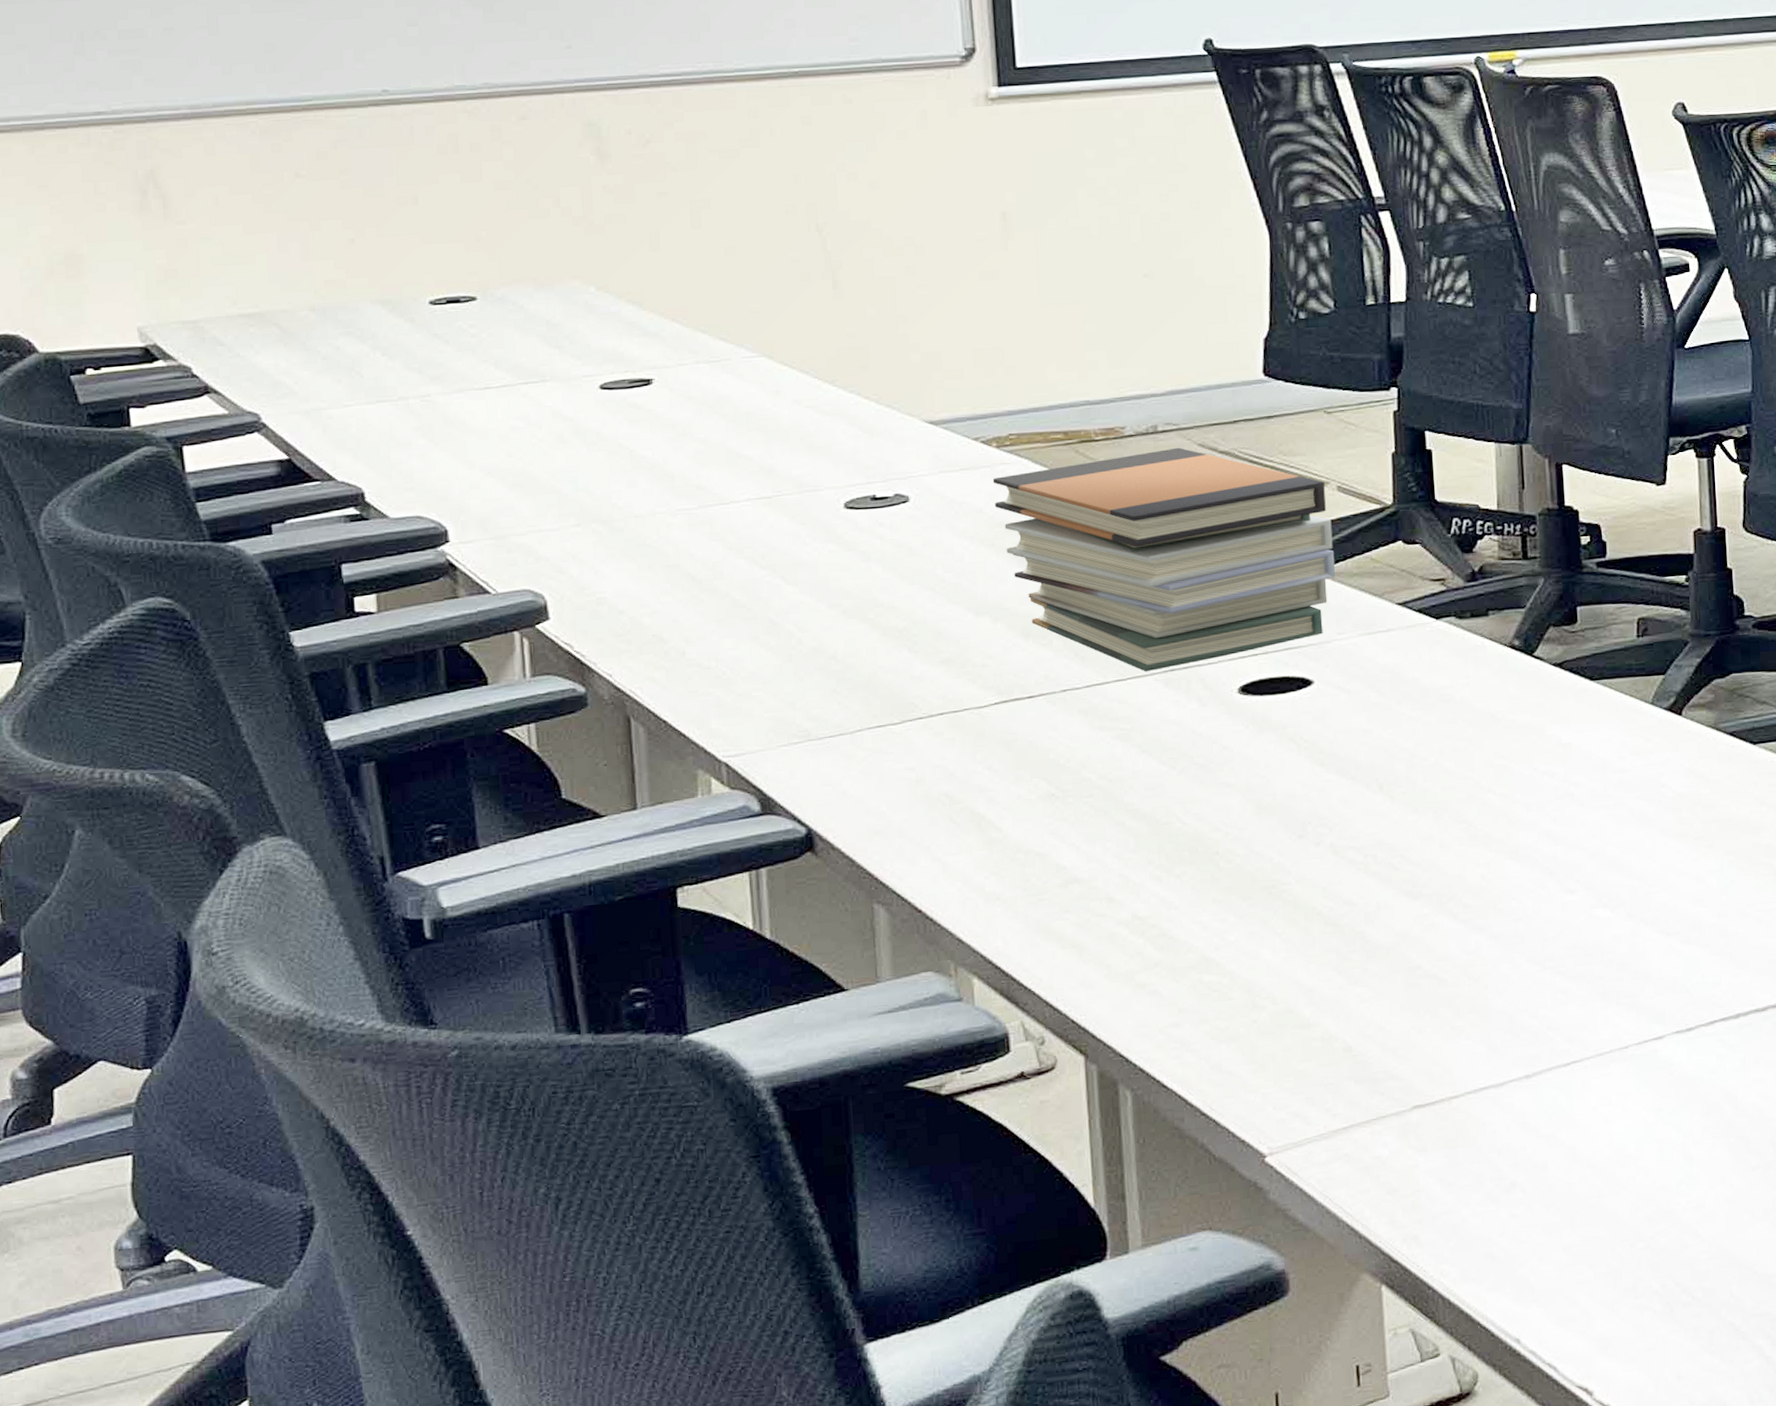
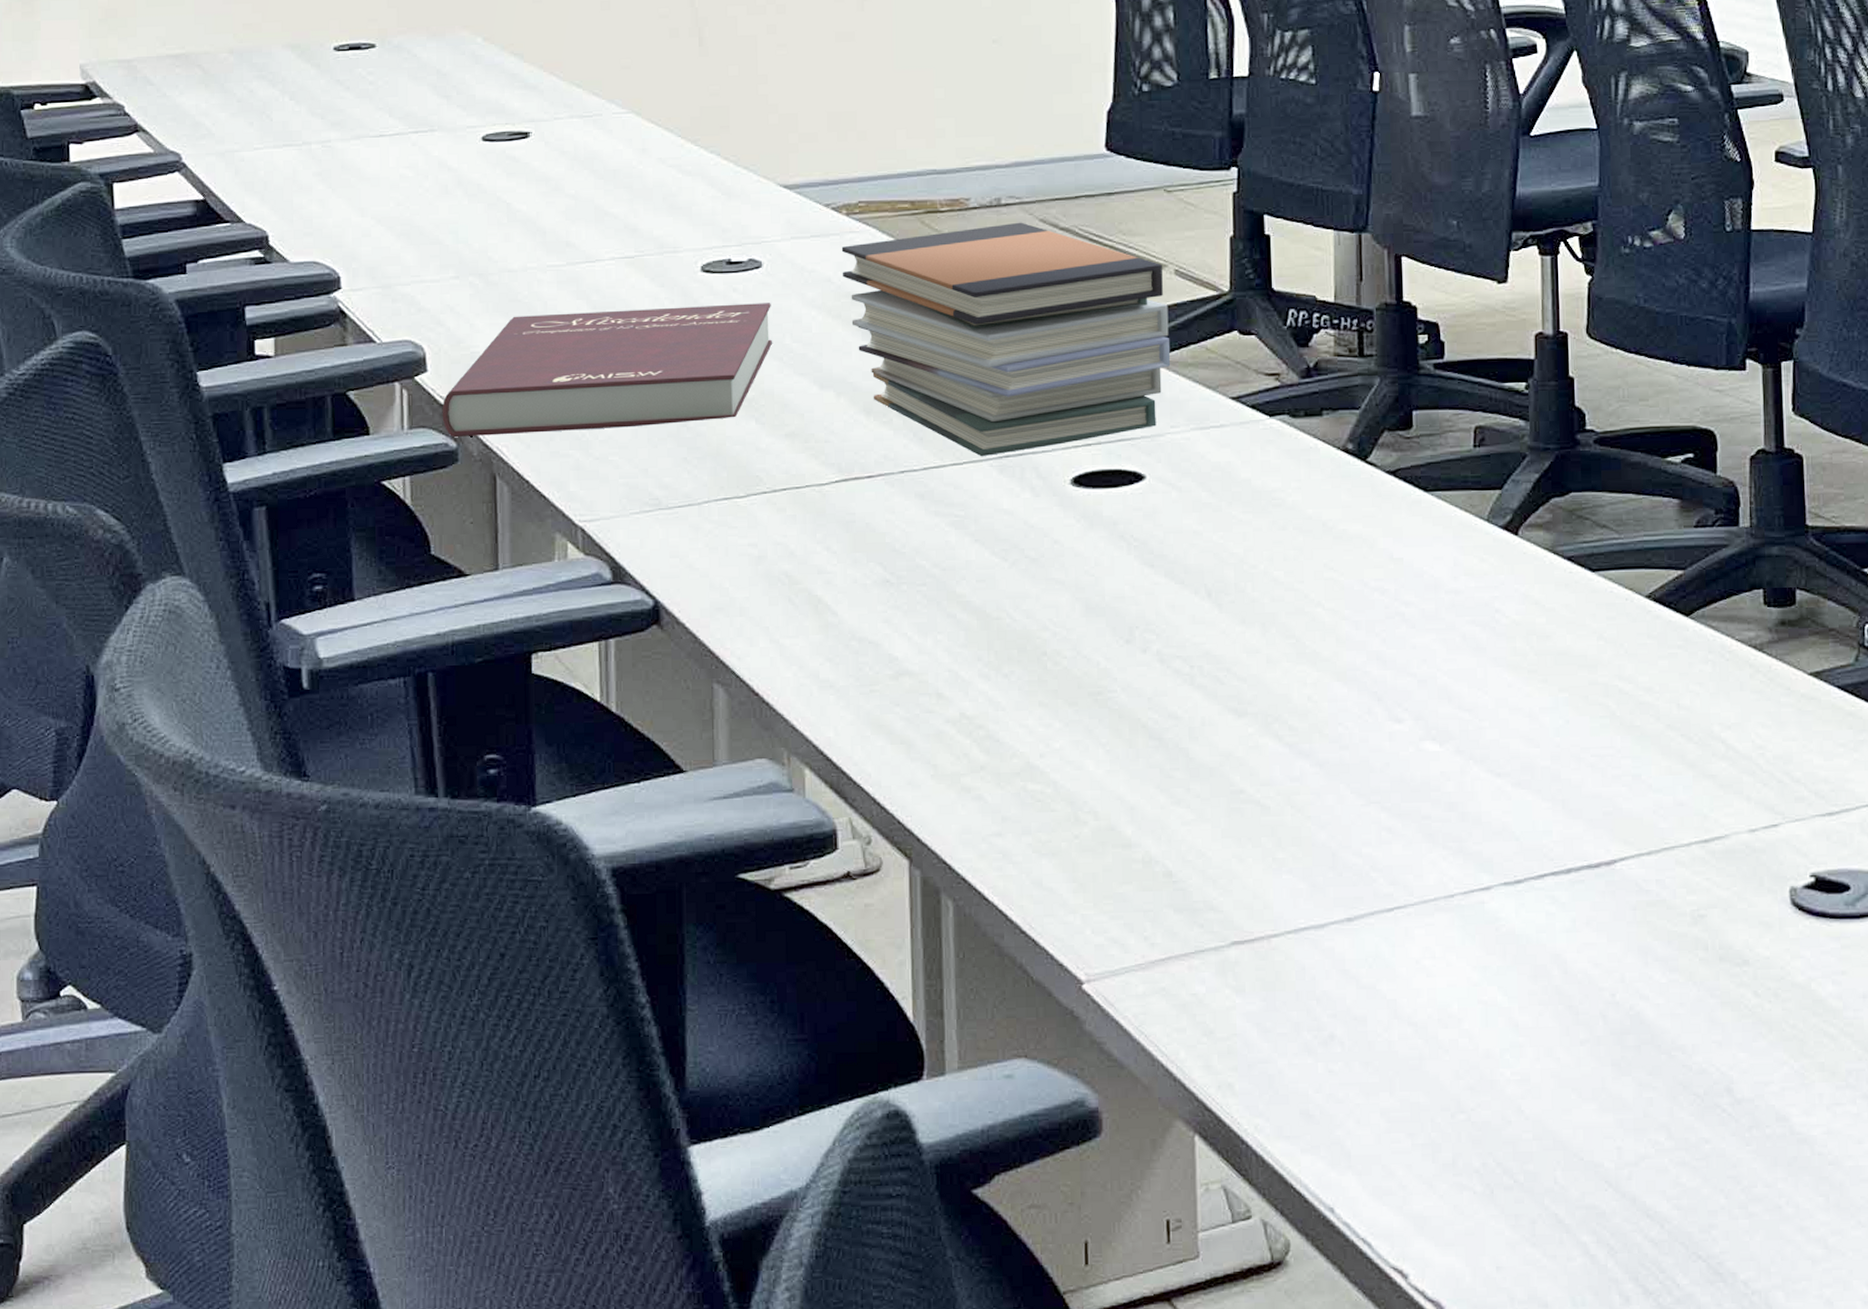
book: none [567,535,924,683] -> present [442,303,773,438]

